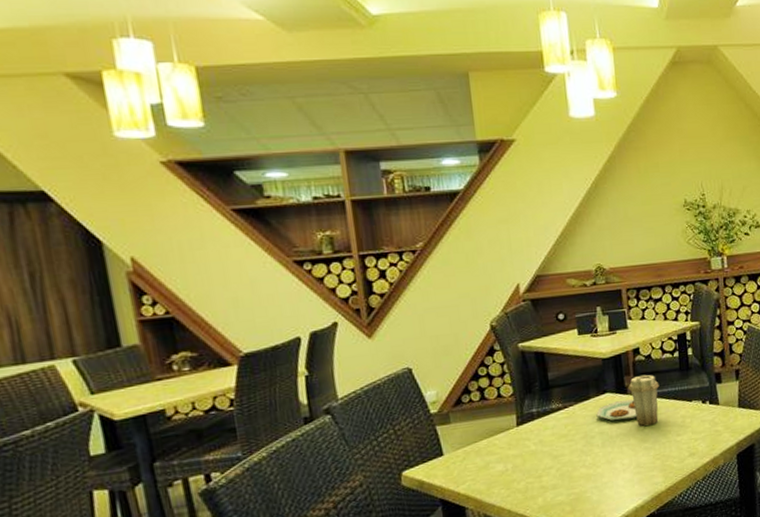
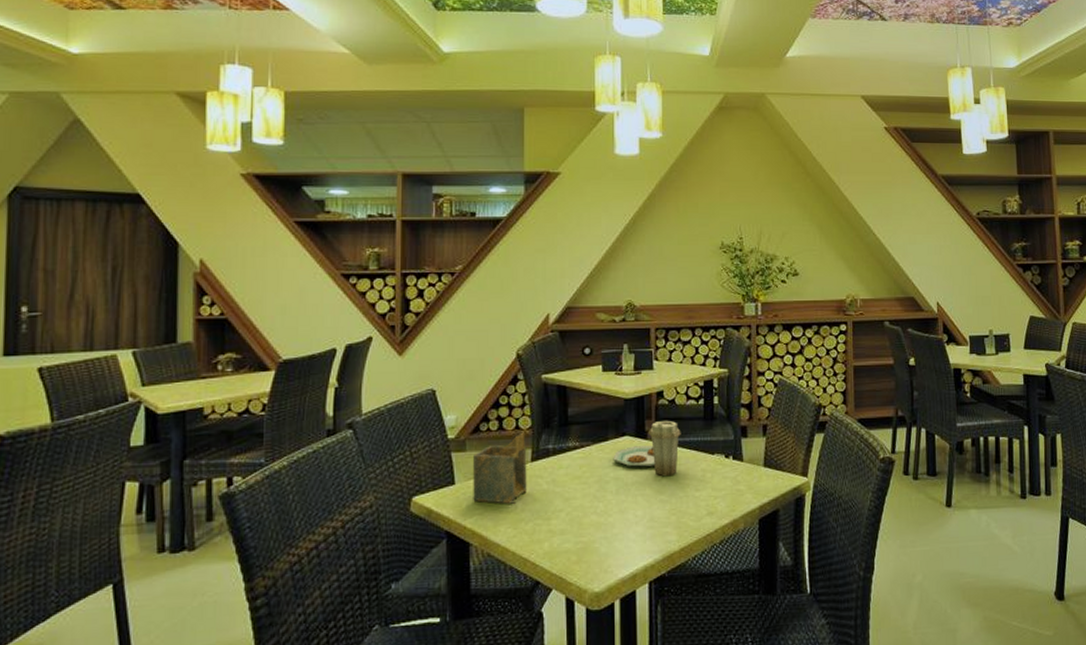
napkin holder: none [458,399,516,469] -> present [473,432,527,504]

